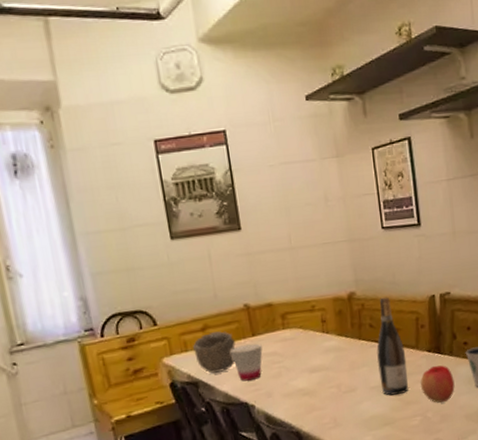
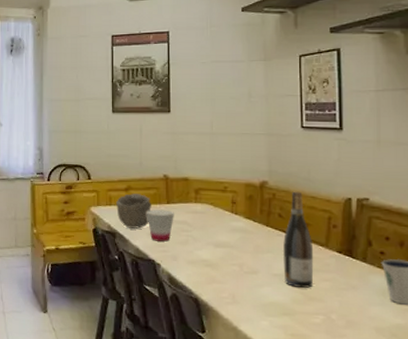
apple: present [421,365,455,403] -> none [327,268,366,308]

